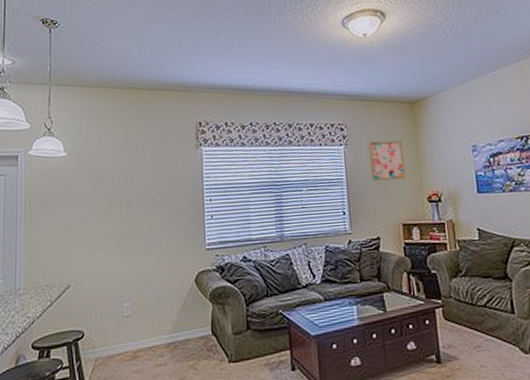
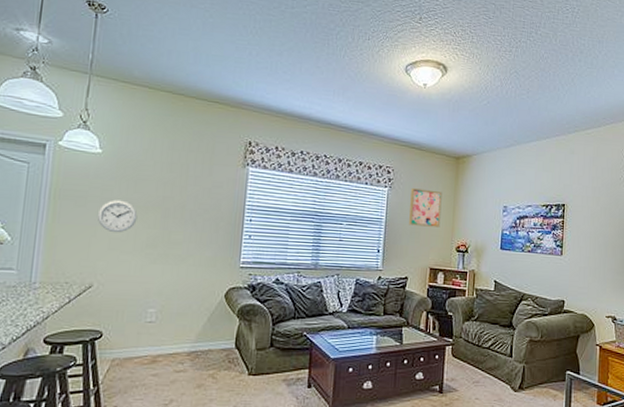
wall clock: none [68,198,104,231] -> present [97,199,138,233]

